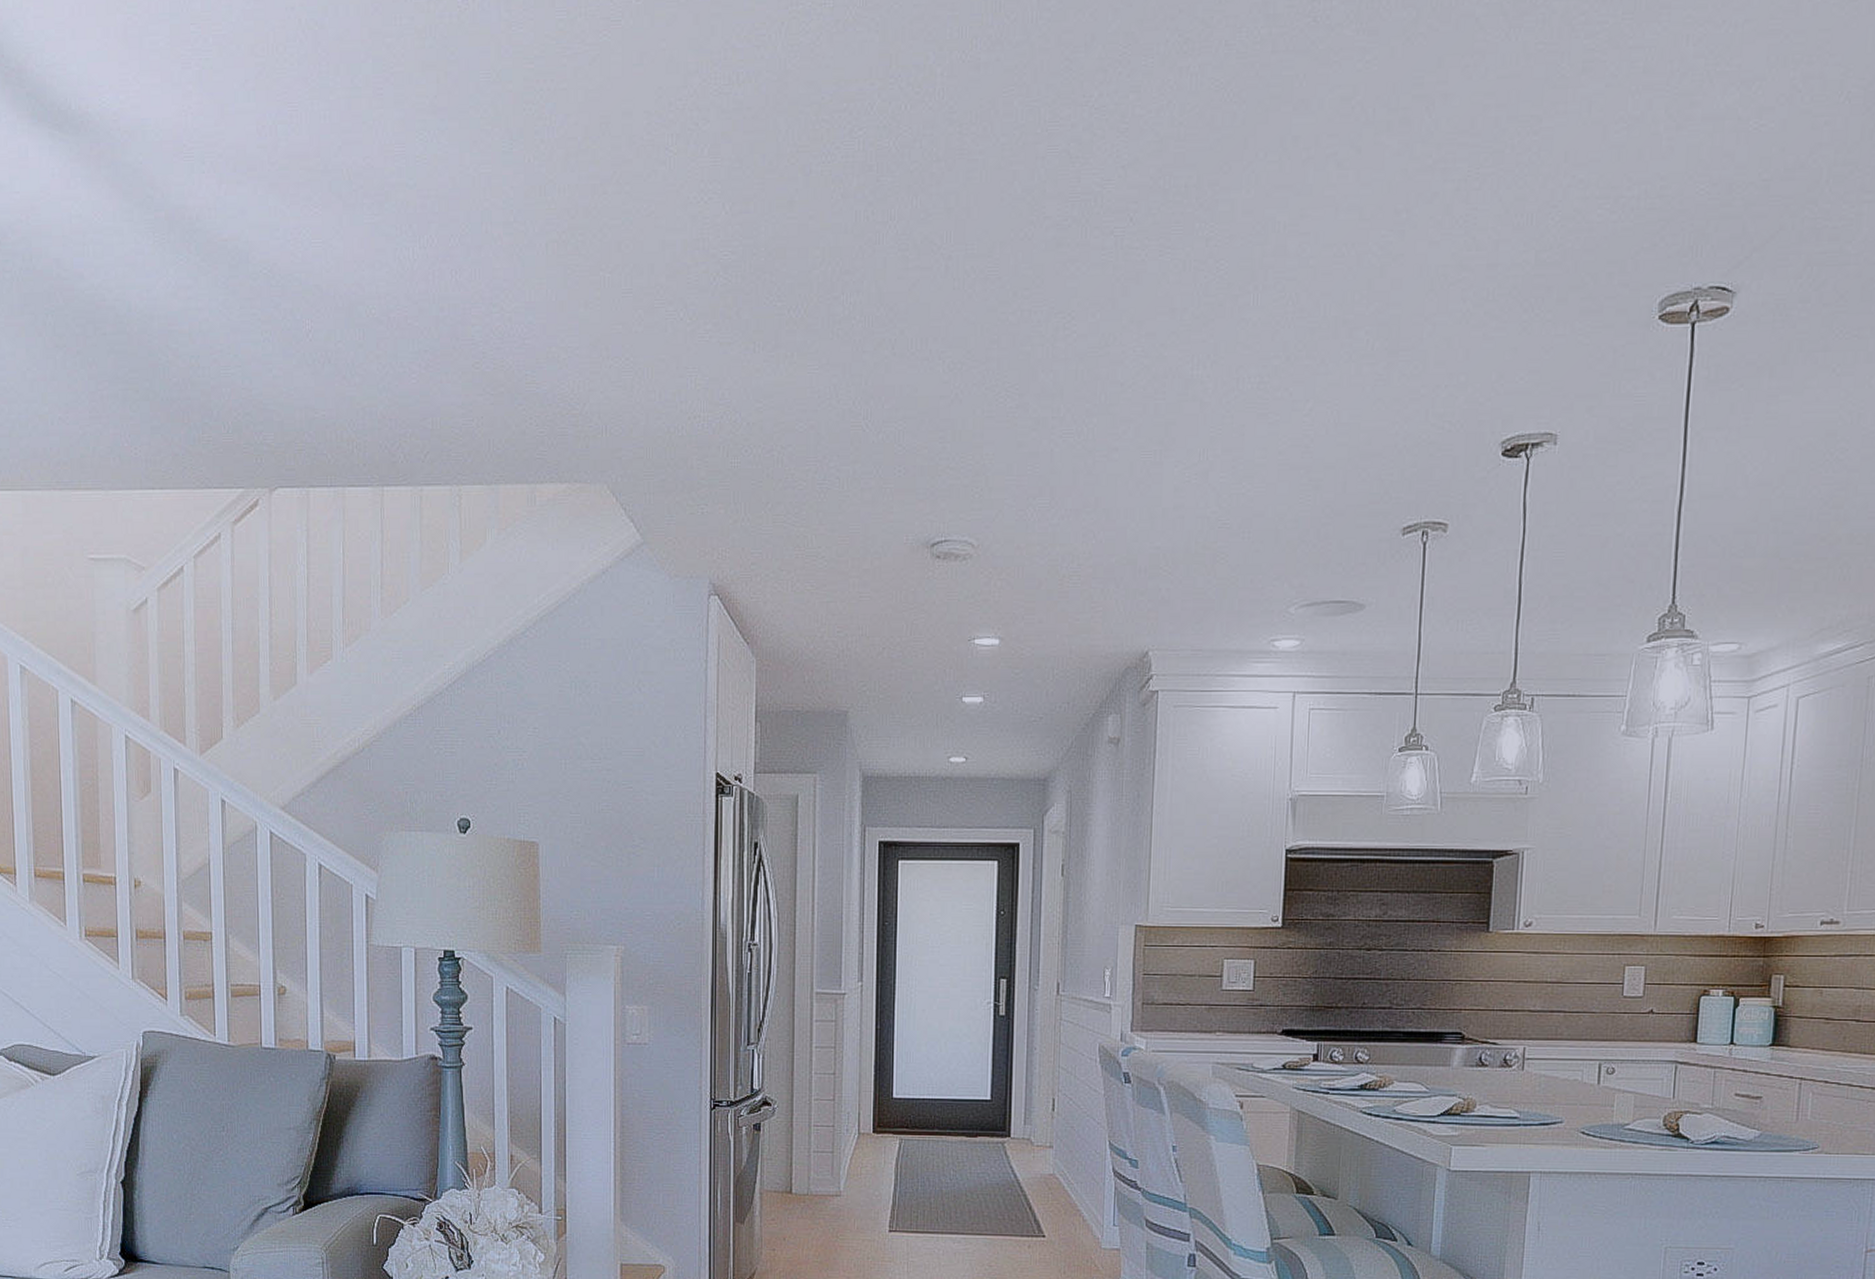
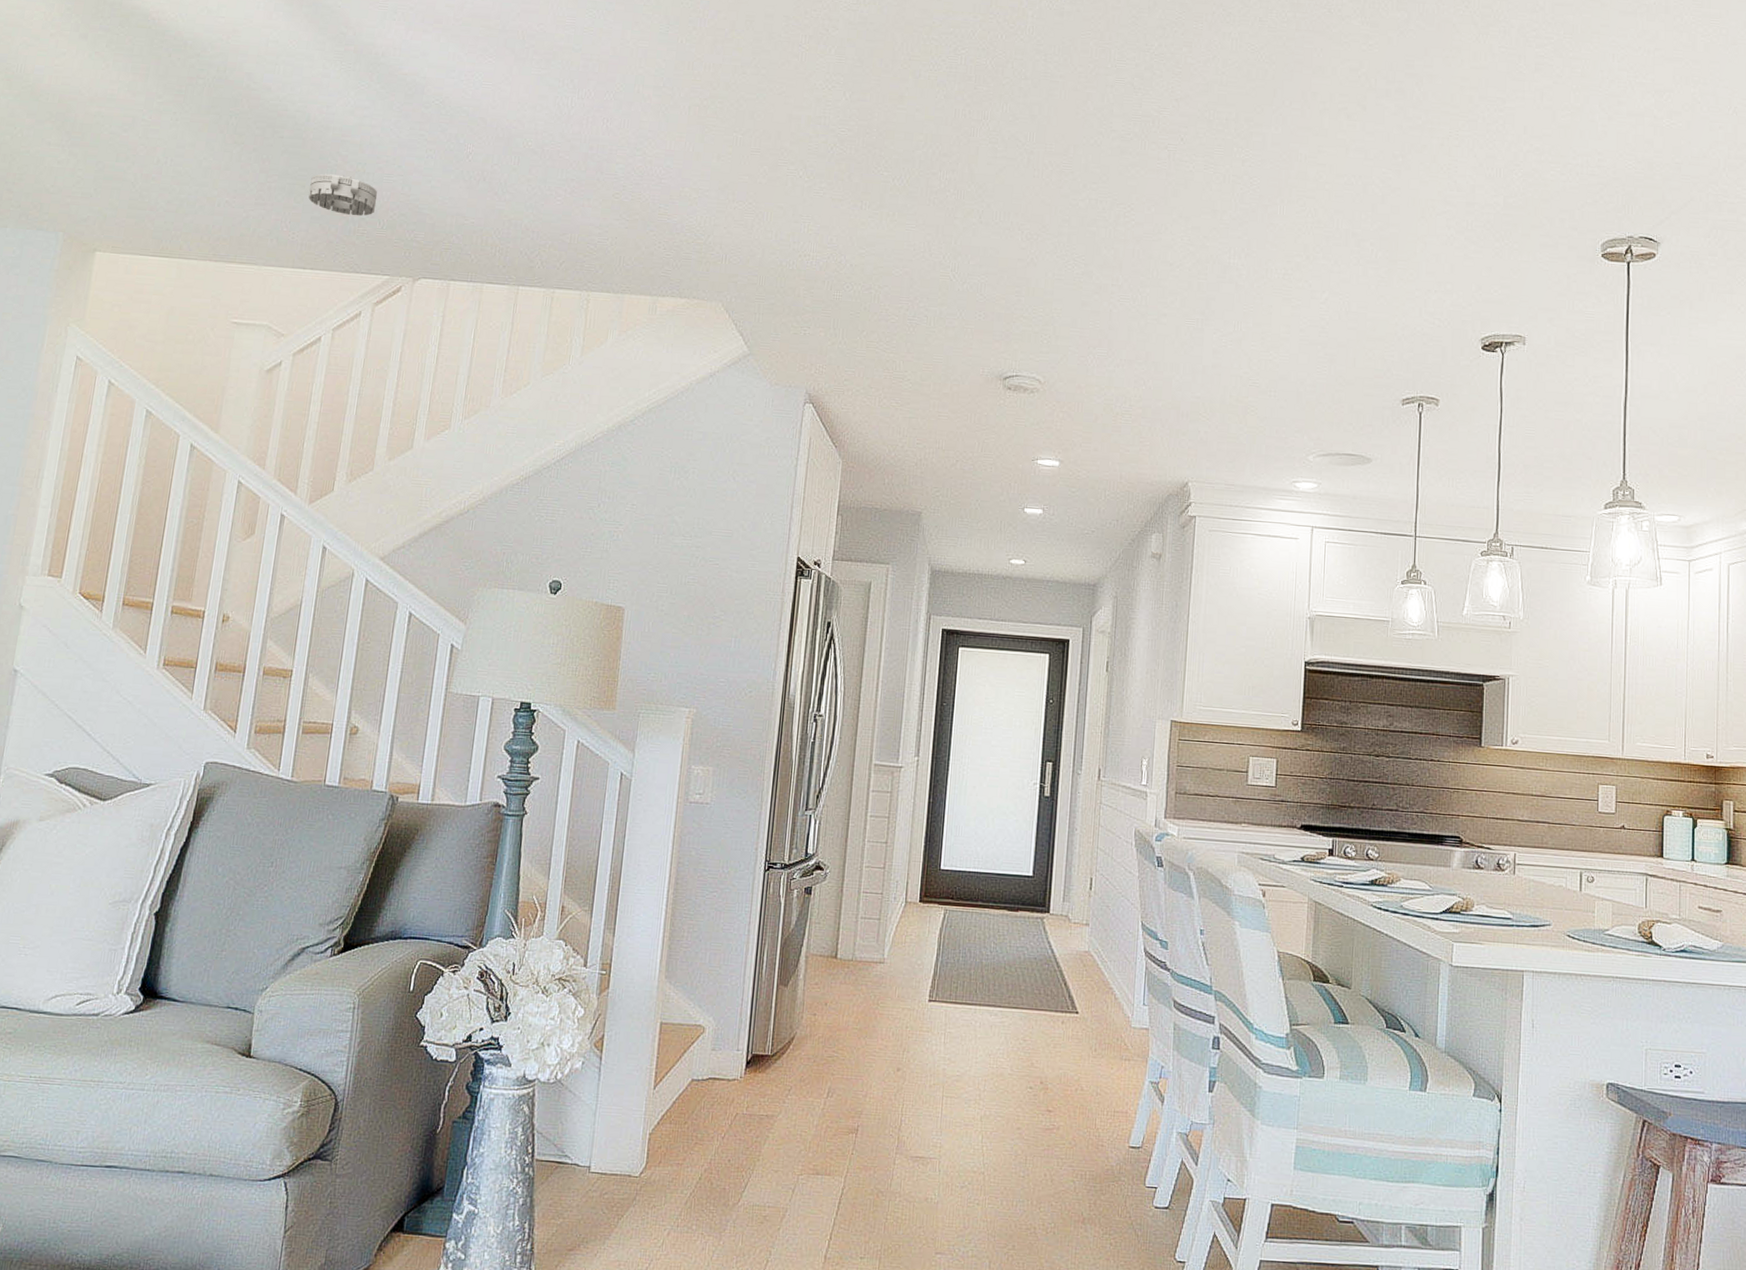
smoke detector: none [144,373,218,421] -> present [308,173,378,217]

